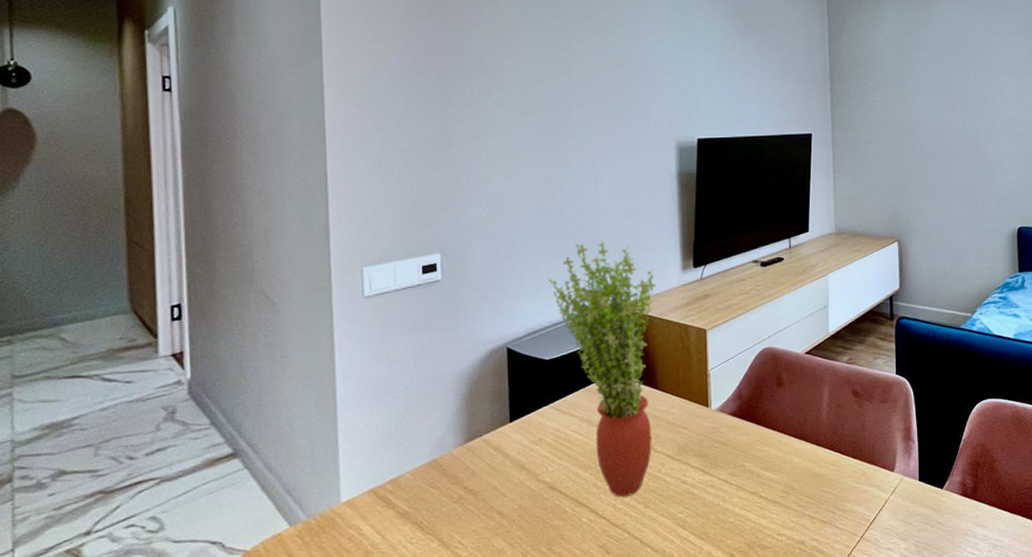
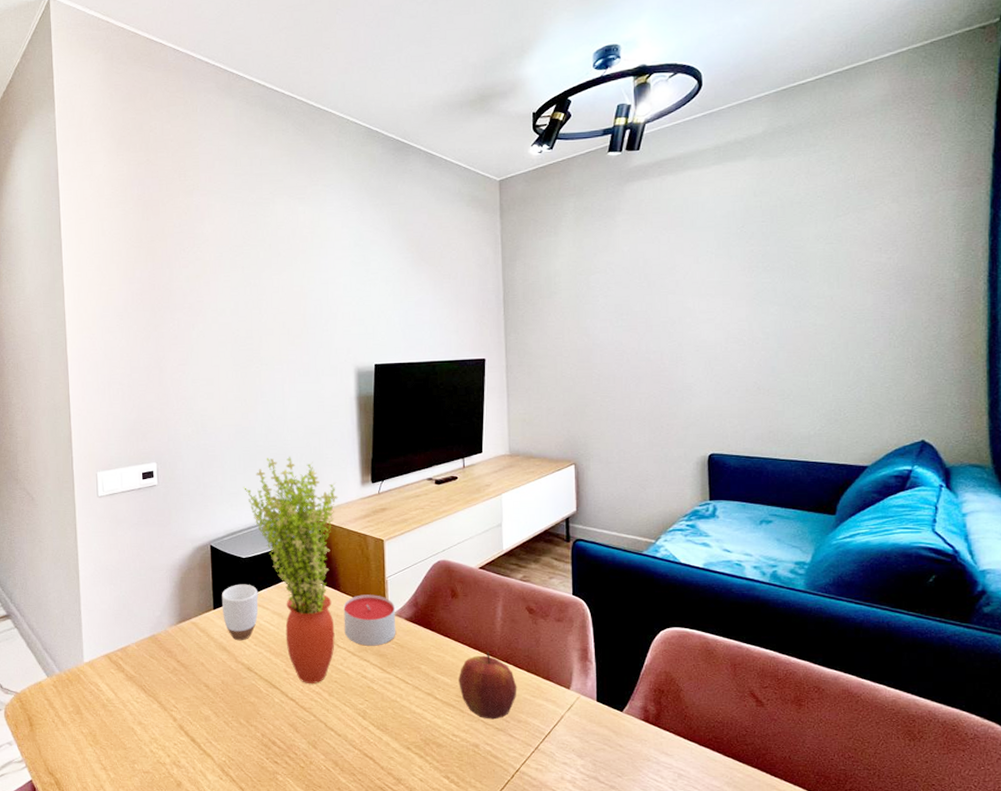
mug: none [519,389,564,456] -> present [221,584,259,641]
candle: none [662,390,719,448] -> present [343,594,396,646]
apple: none [784,441,843,513] -> present [459,652,517,720]

